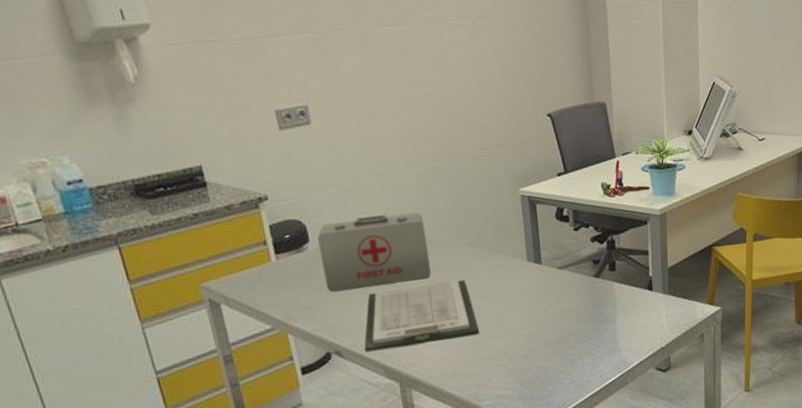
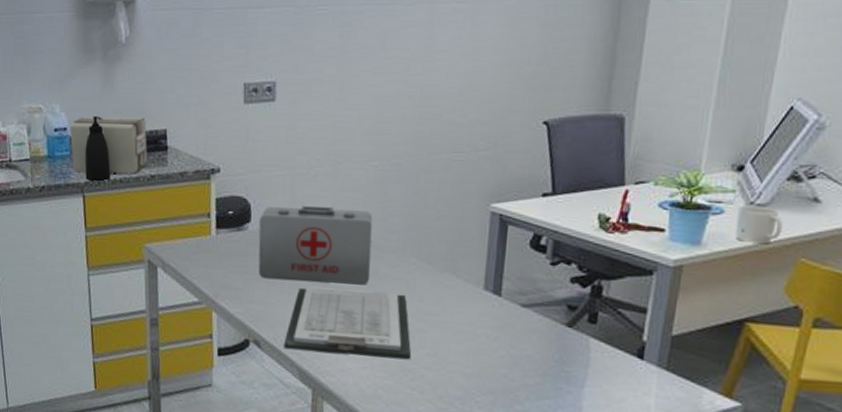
box: none [85,157,186,225] -> present [69,116,148,174]
soap dispenser: none [109,162,148,230] -> present [84,116,111,181]
mug: none [694,158,724,188] -> present [735,204,783,245]

